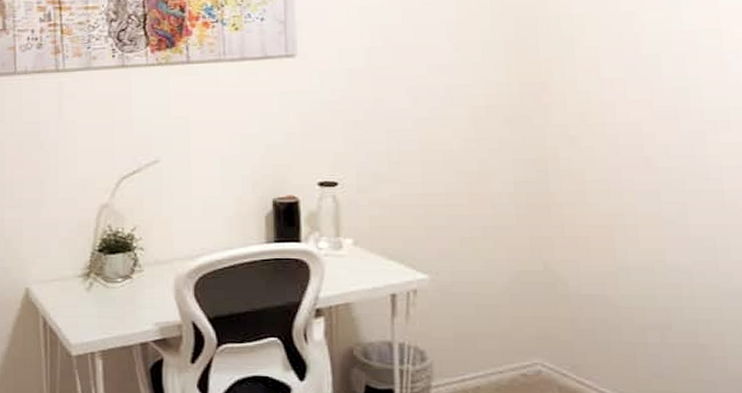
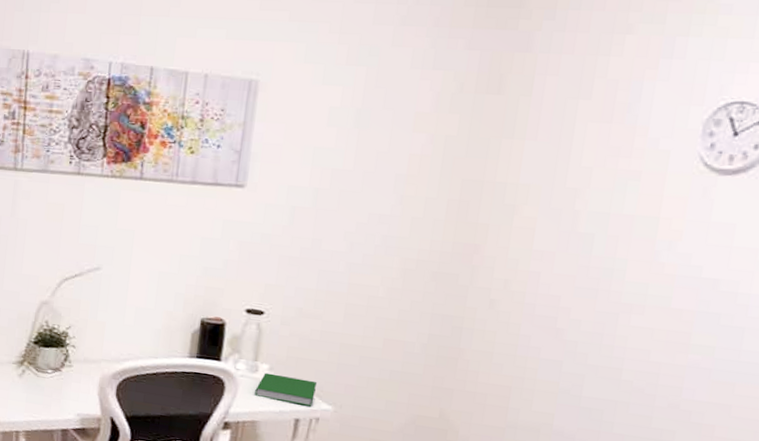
hardcover book: none [343,248,408,278] -> present [254,372,318,407]

